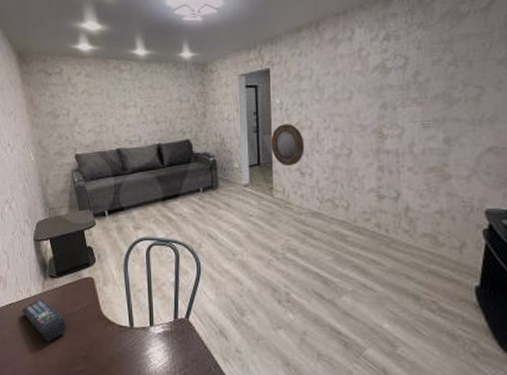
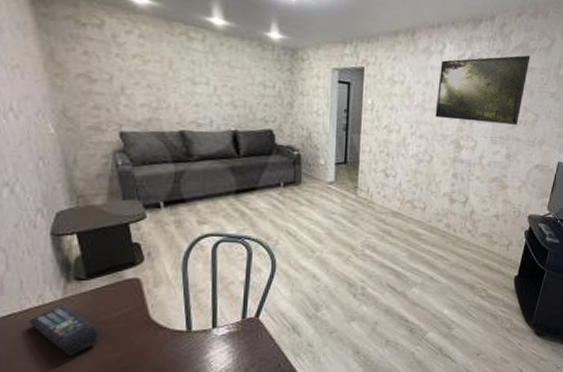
home mirror: present [271,124,305,167] -> none [359,125,392,167]
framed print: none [349,21,463,108] -> present [435,55,531,125]

